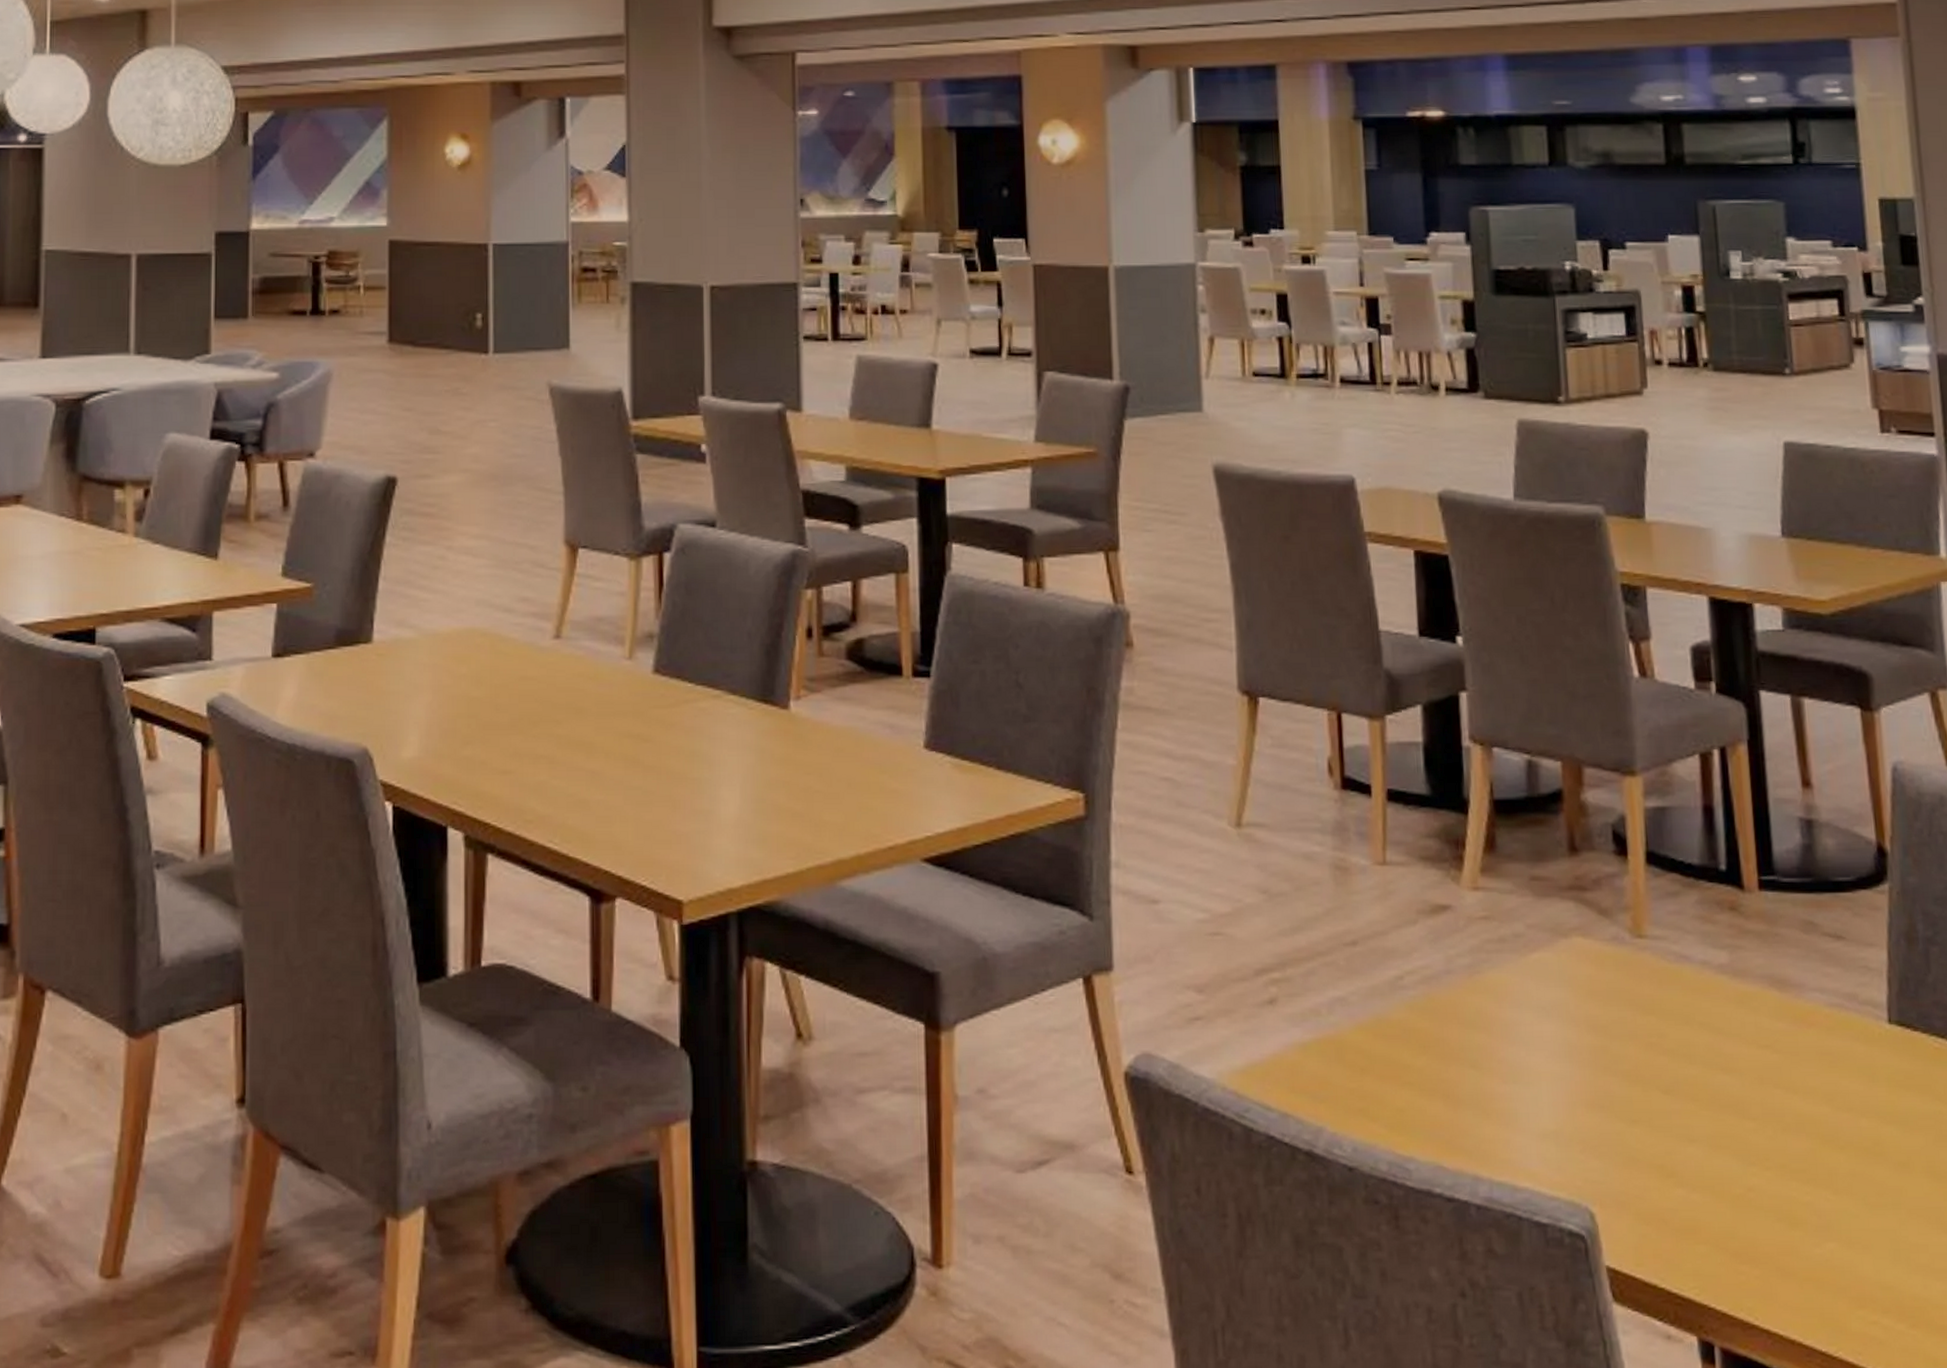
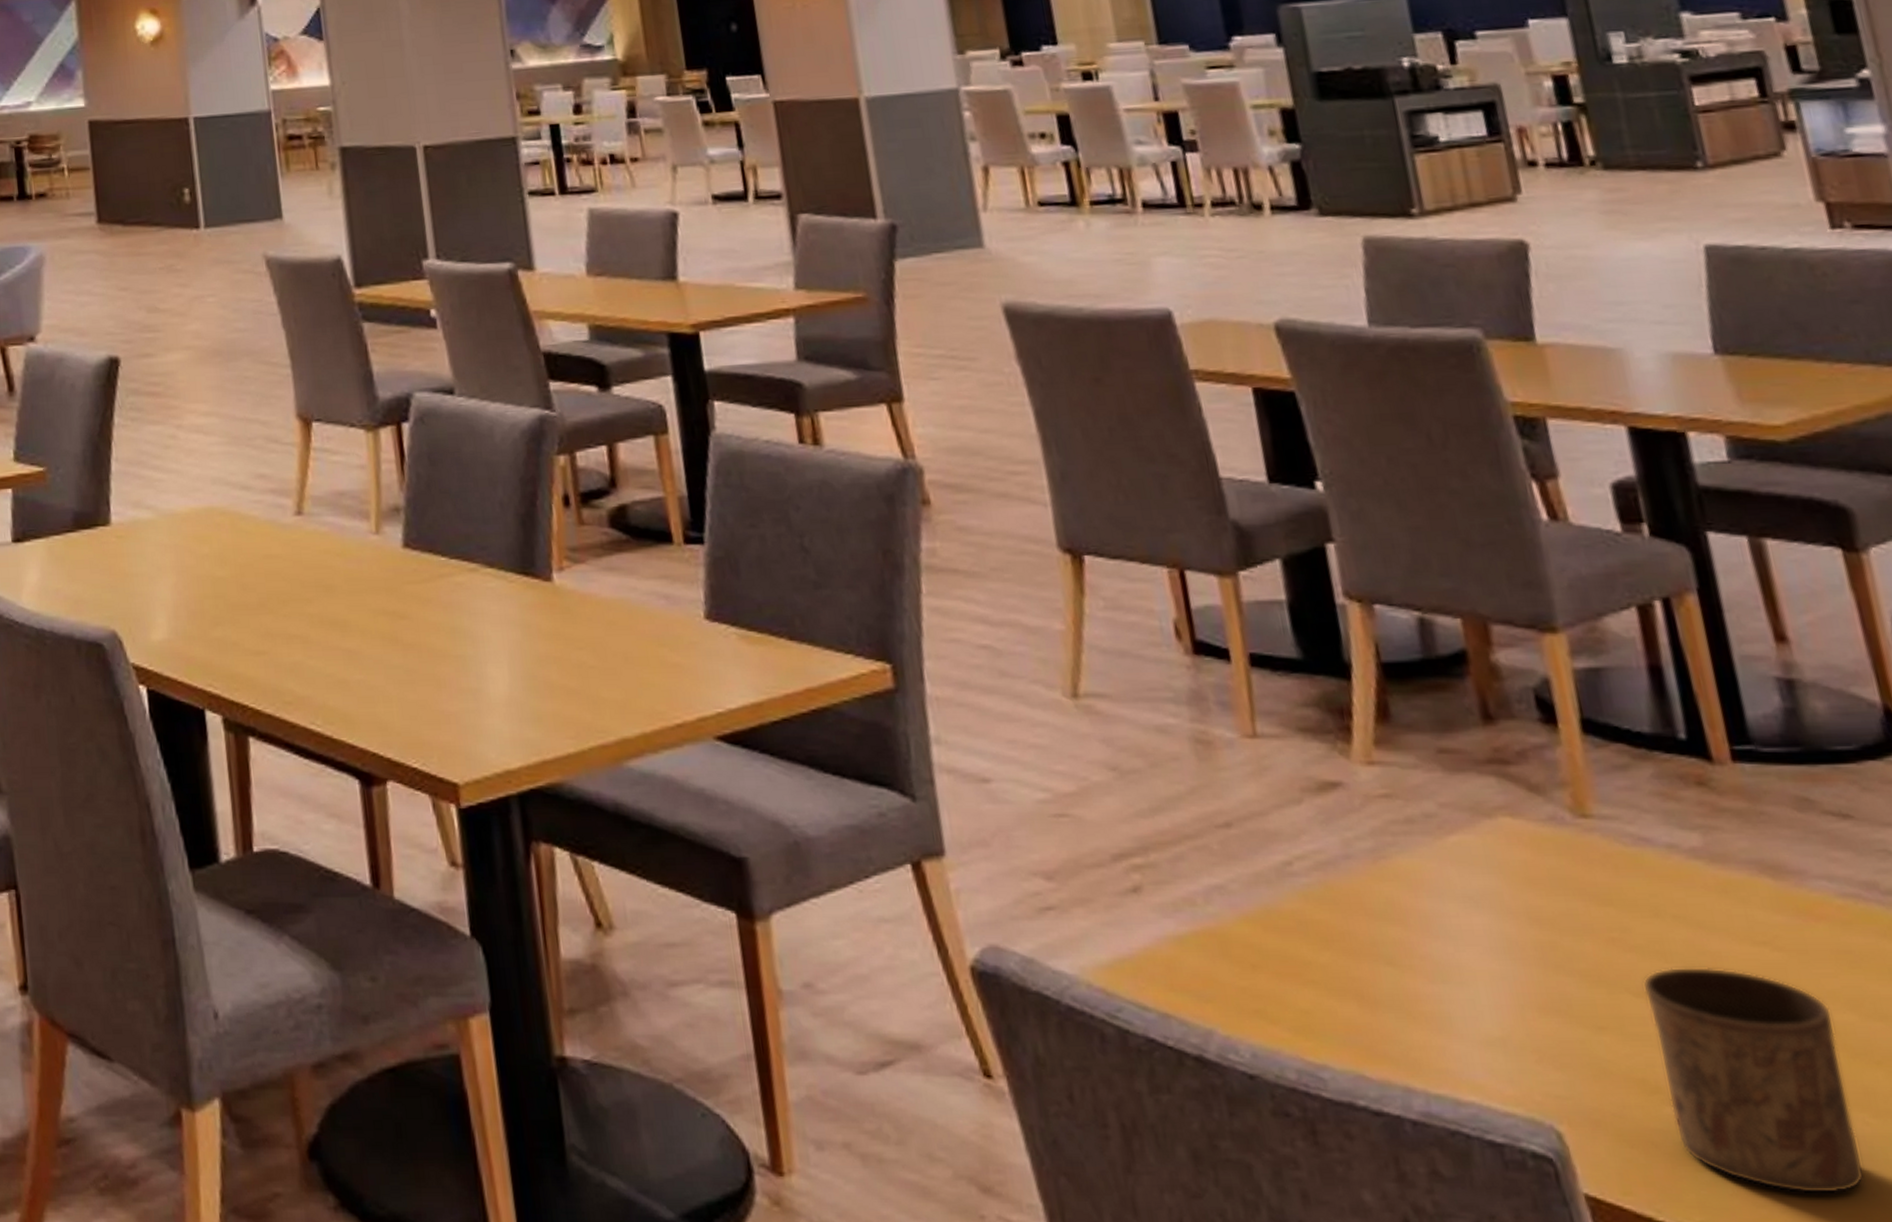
cup: none [1670,1067,1822,1262] -> present [1643,966,1865,1195]

